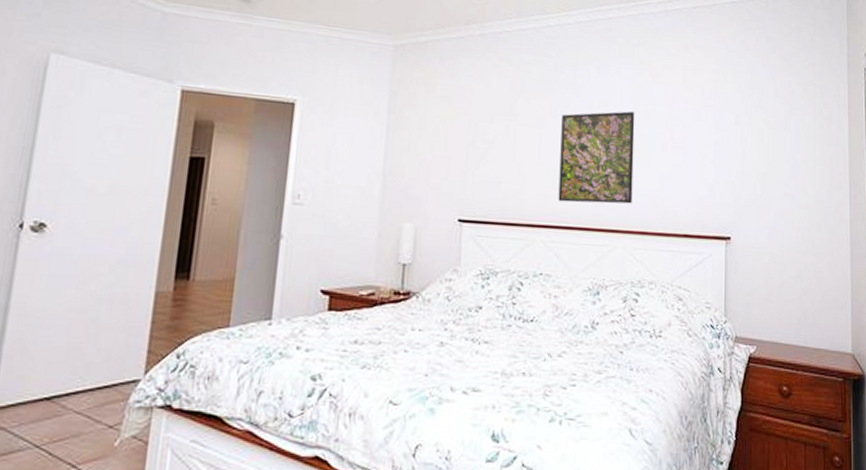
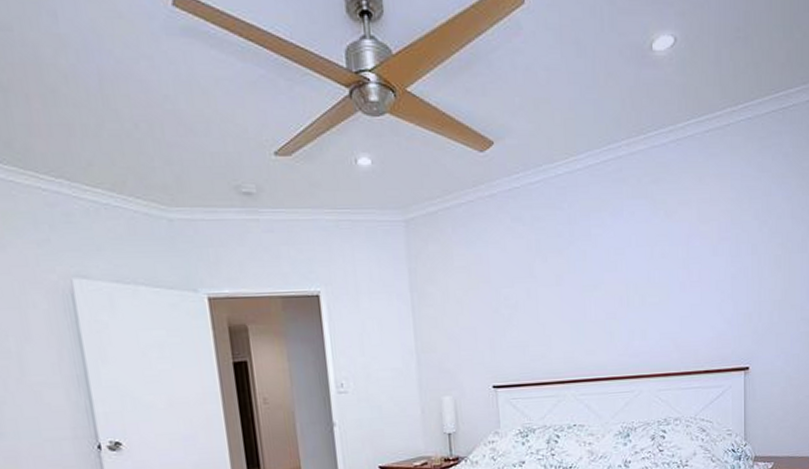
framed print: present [558,111,635,204] -> none [580,256,655,356]

